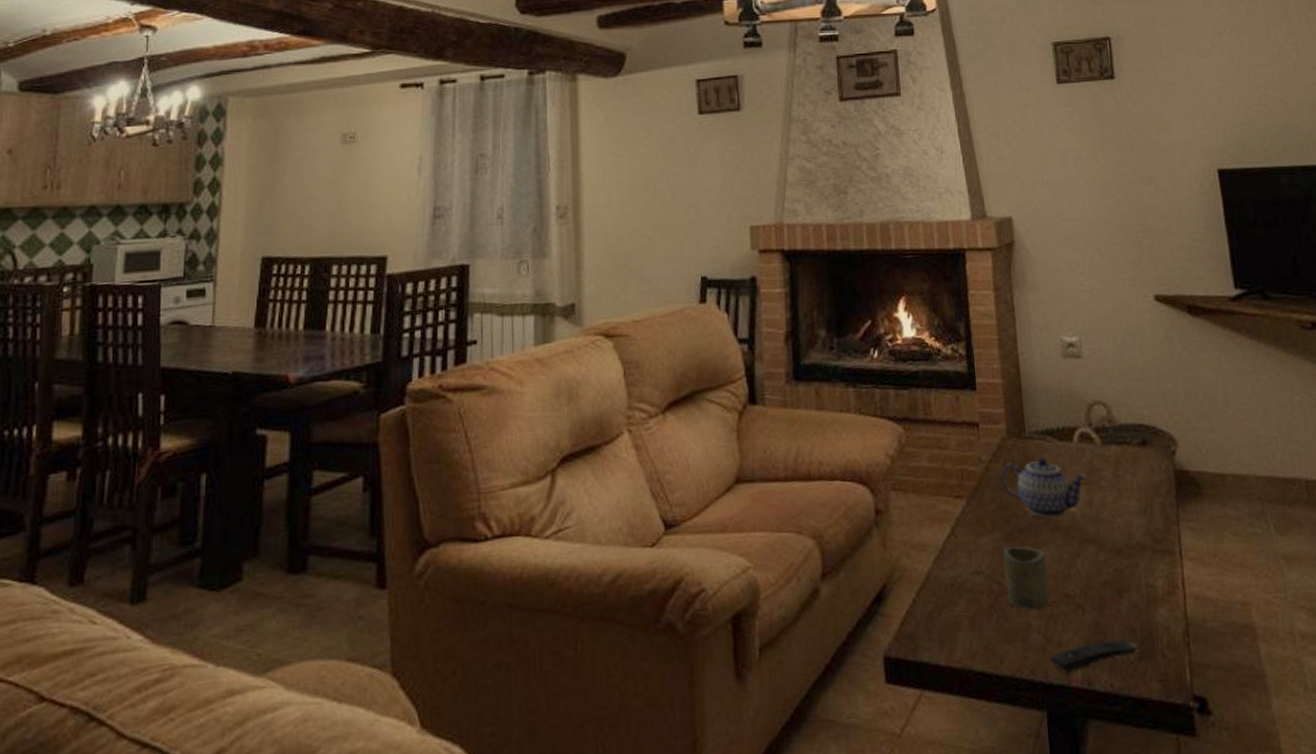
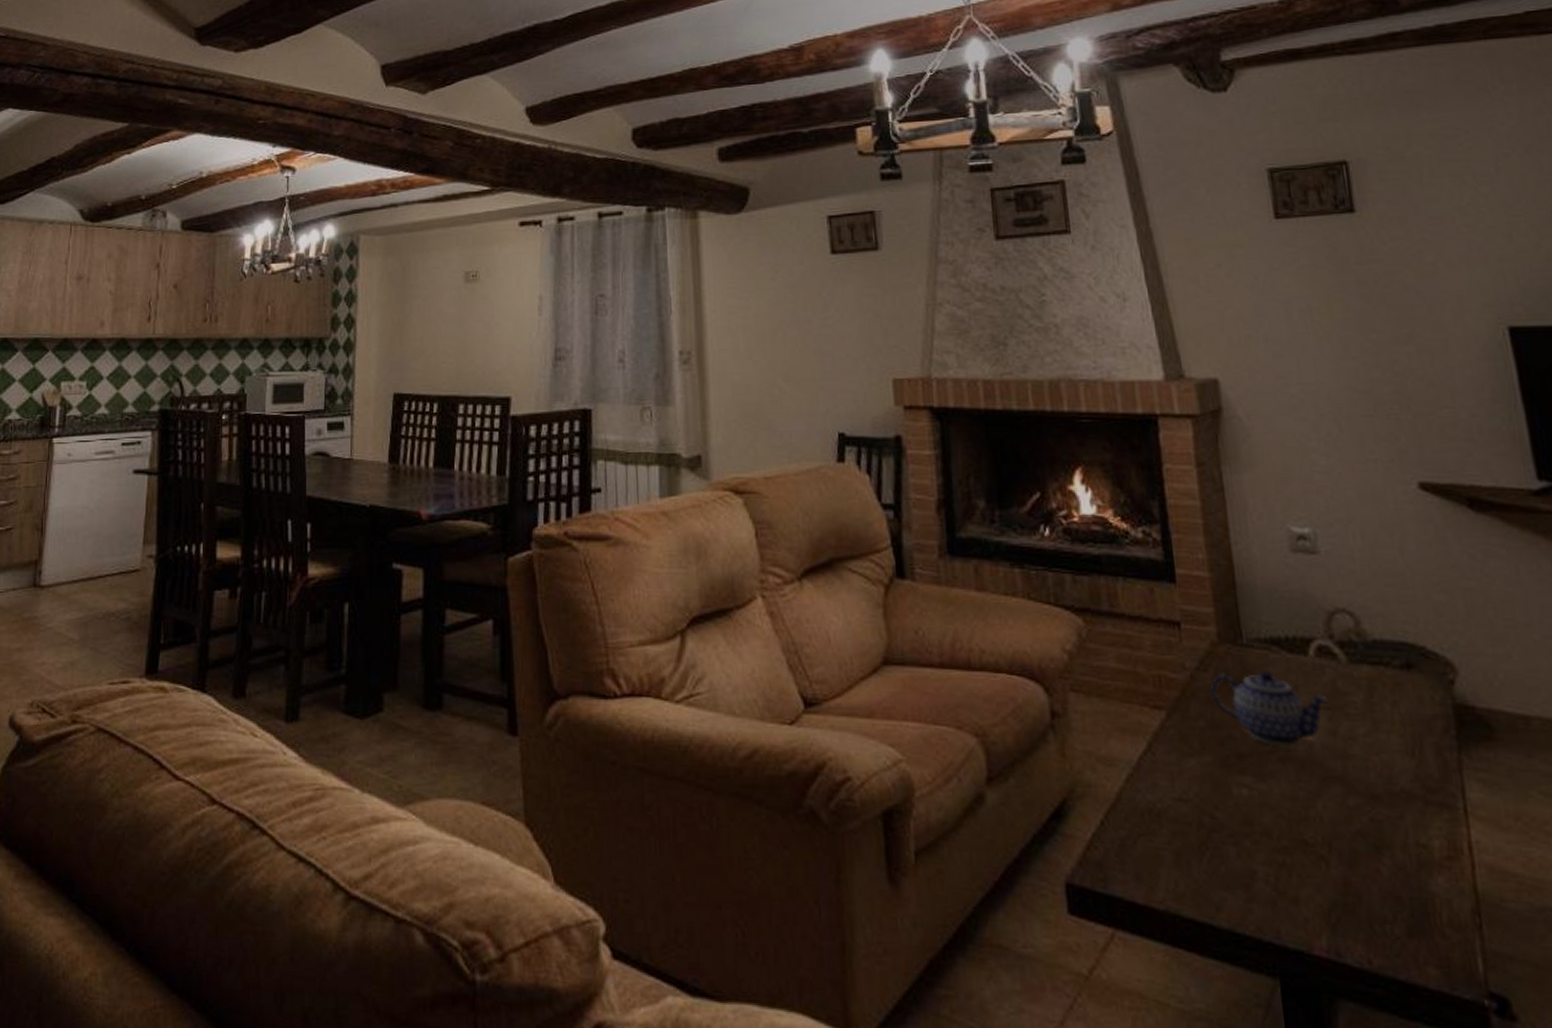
cup: present [1003,546,1049,611] -> none [1216,775,1280,856]
remote control: present [1050,639,1138,675] -> none [1282,905,1406,939]

